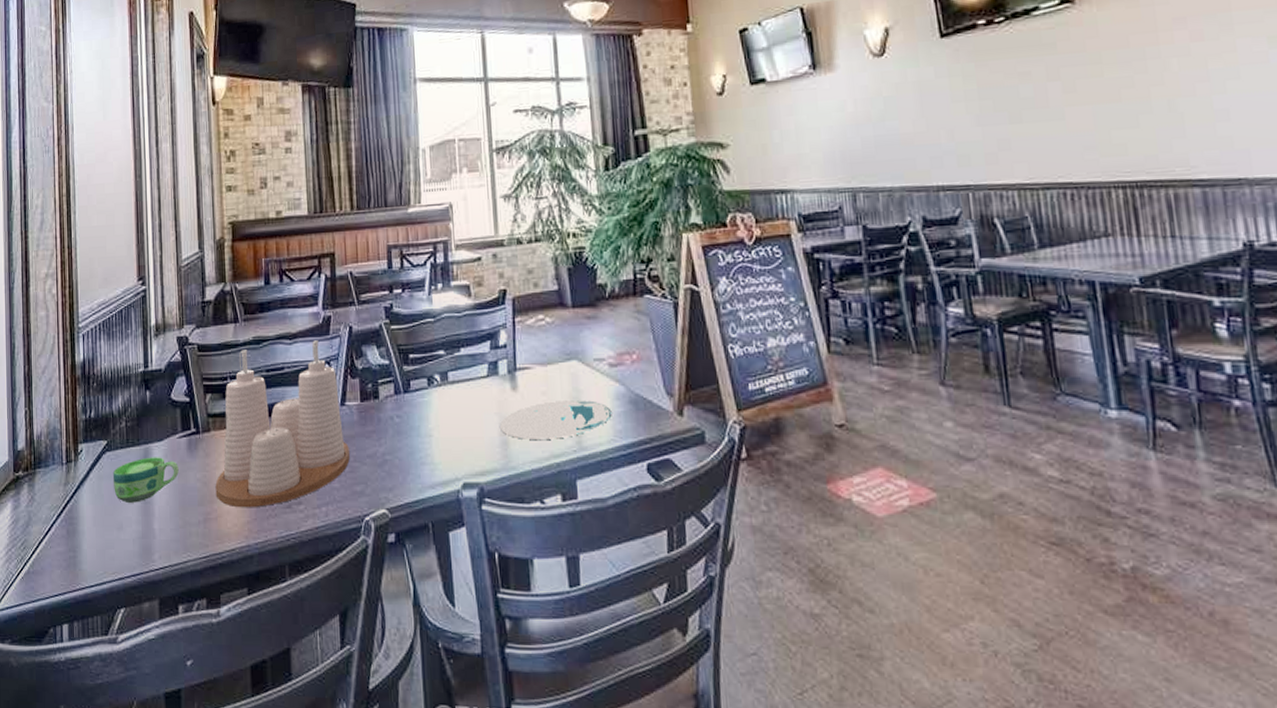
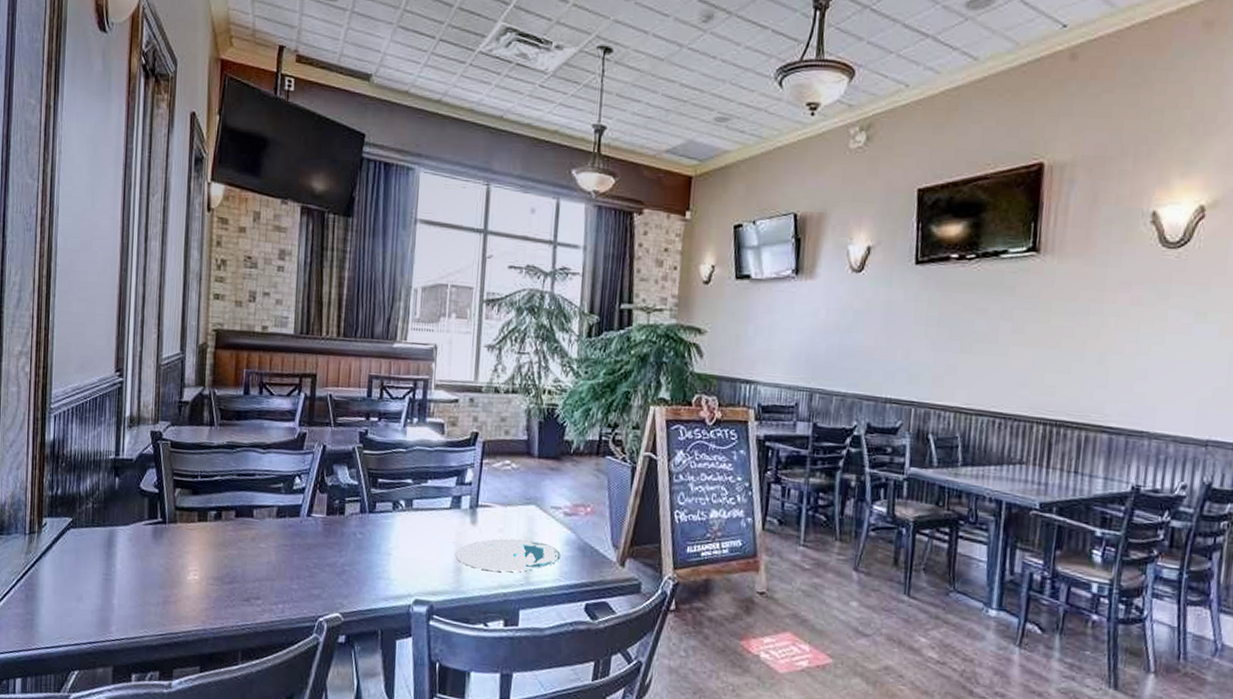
cup: present [113,457,179,503] -> none [76,538,142,579]
condiment set: present [215,340,350,508] -> none [177,452,311,597]

